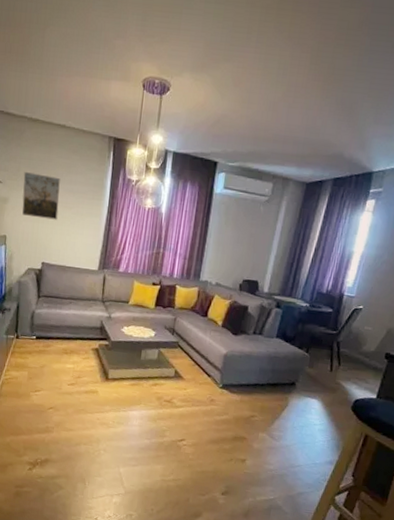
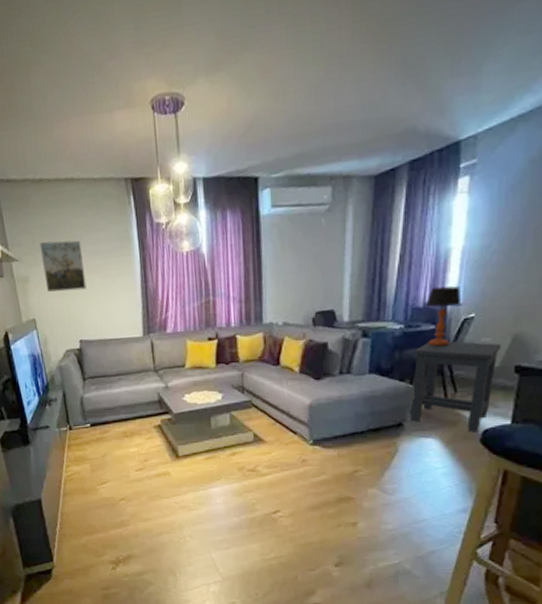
side table: none [302,322,379,401] -> present [410,341,501,433]
table lamp: none [325,279,356,327] -> present [426,286,462,347]

